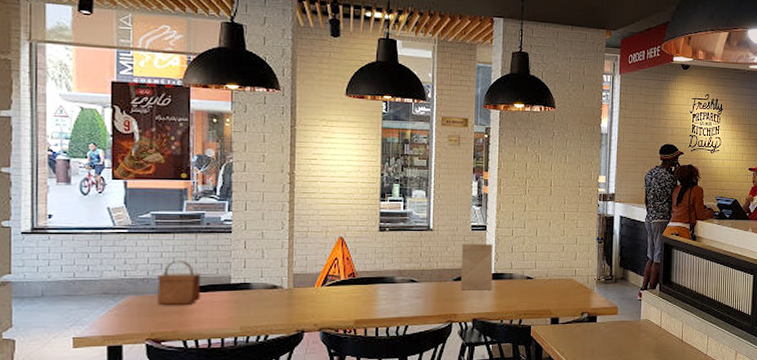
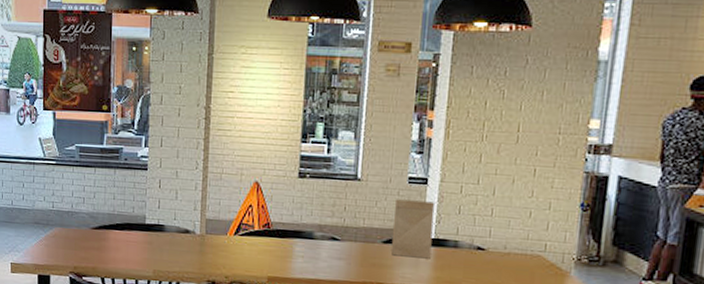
handbag: present [157,261,201,305] -> none [80,195,118,242]

